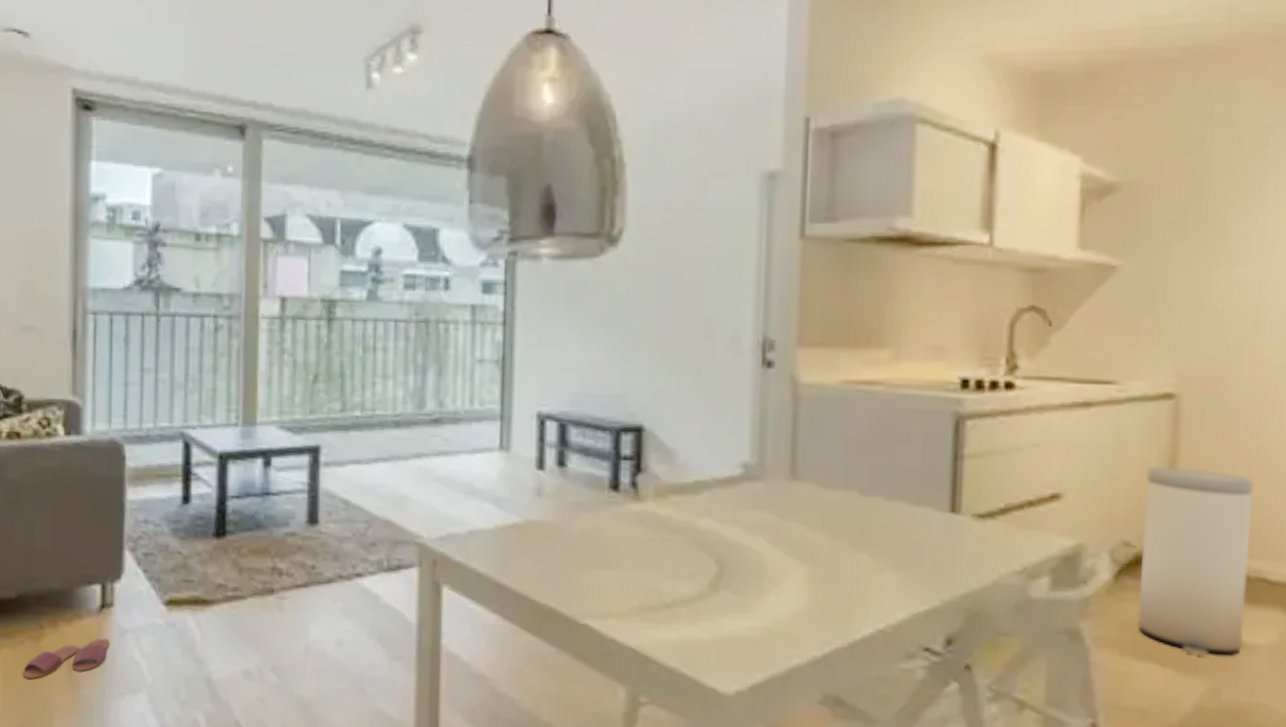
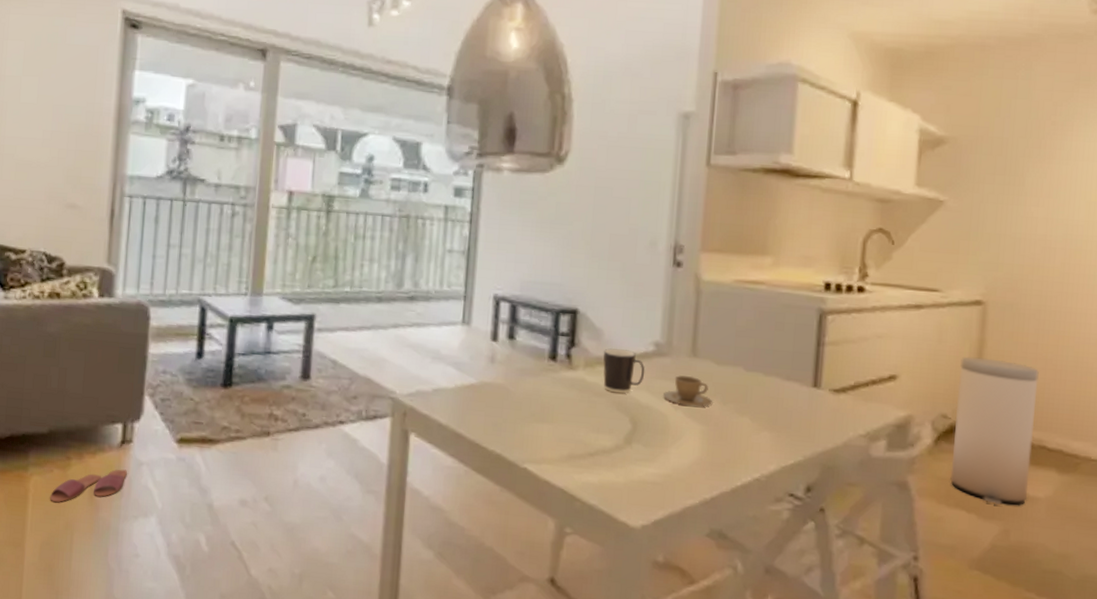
mug: none [677,473,732,529] -> present [603,348,645,394]
cup: none [756,503,819,542] -> present [663,375,712,407]

